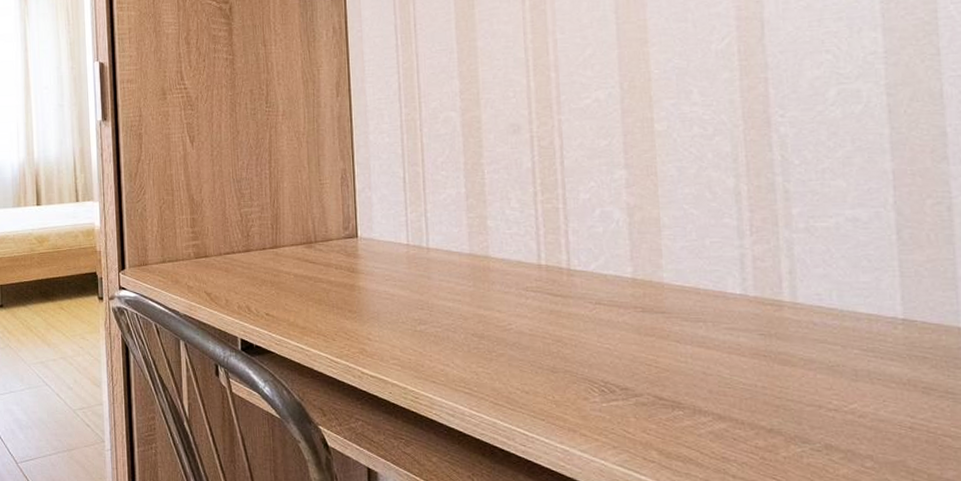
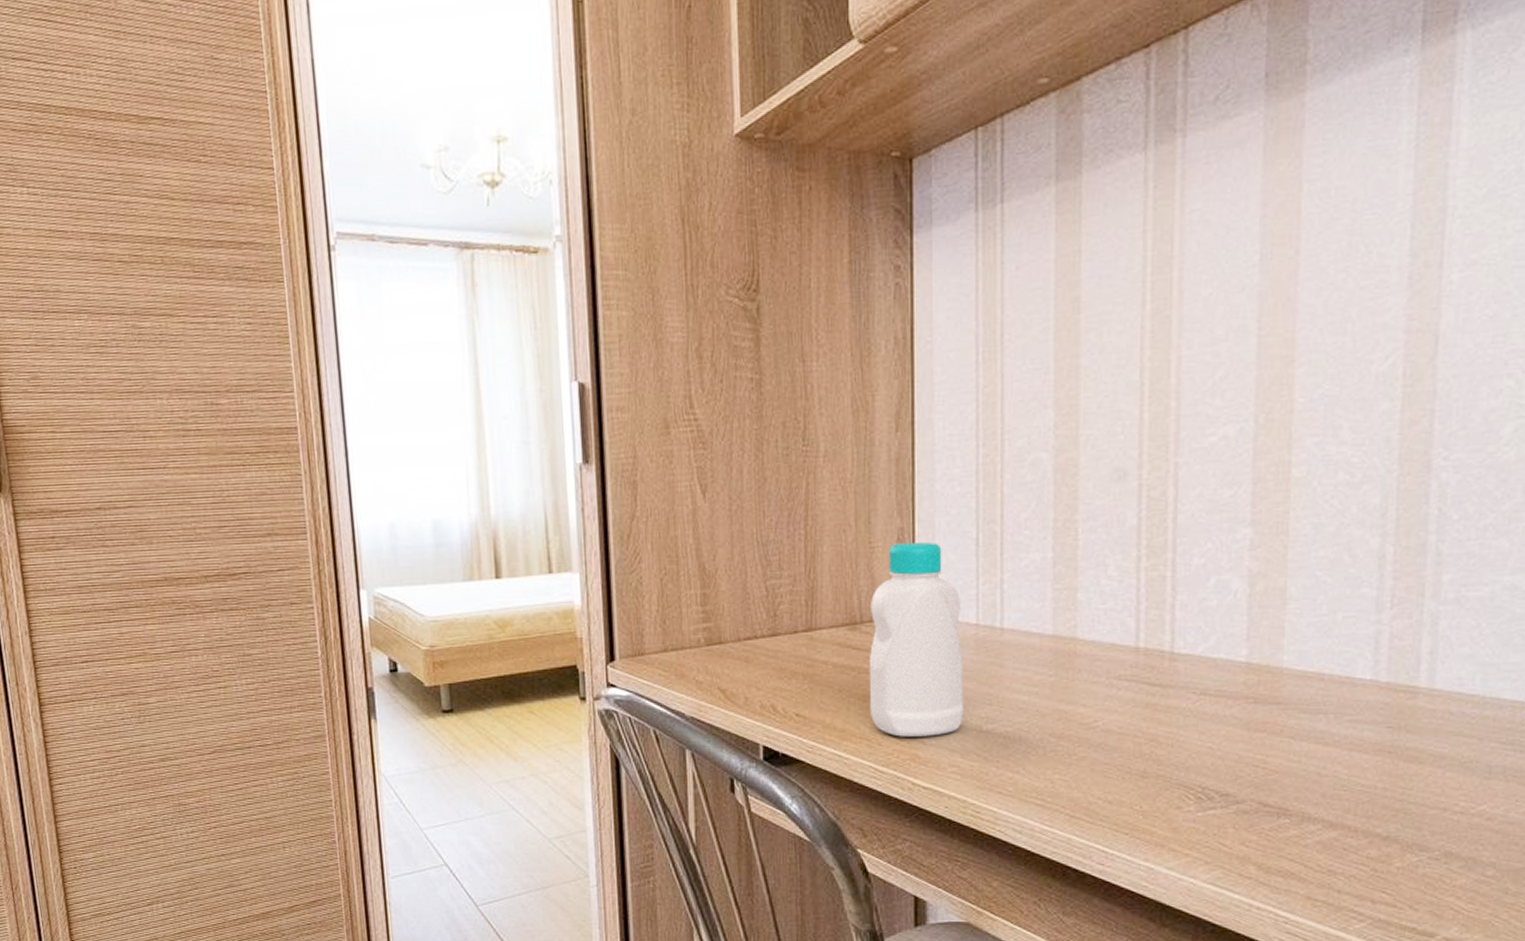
bottle: none [322,179,401,334] -> present [868,541,964,737]

